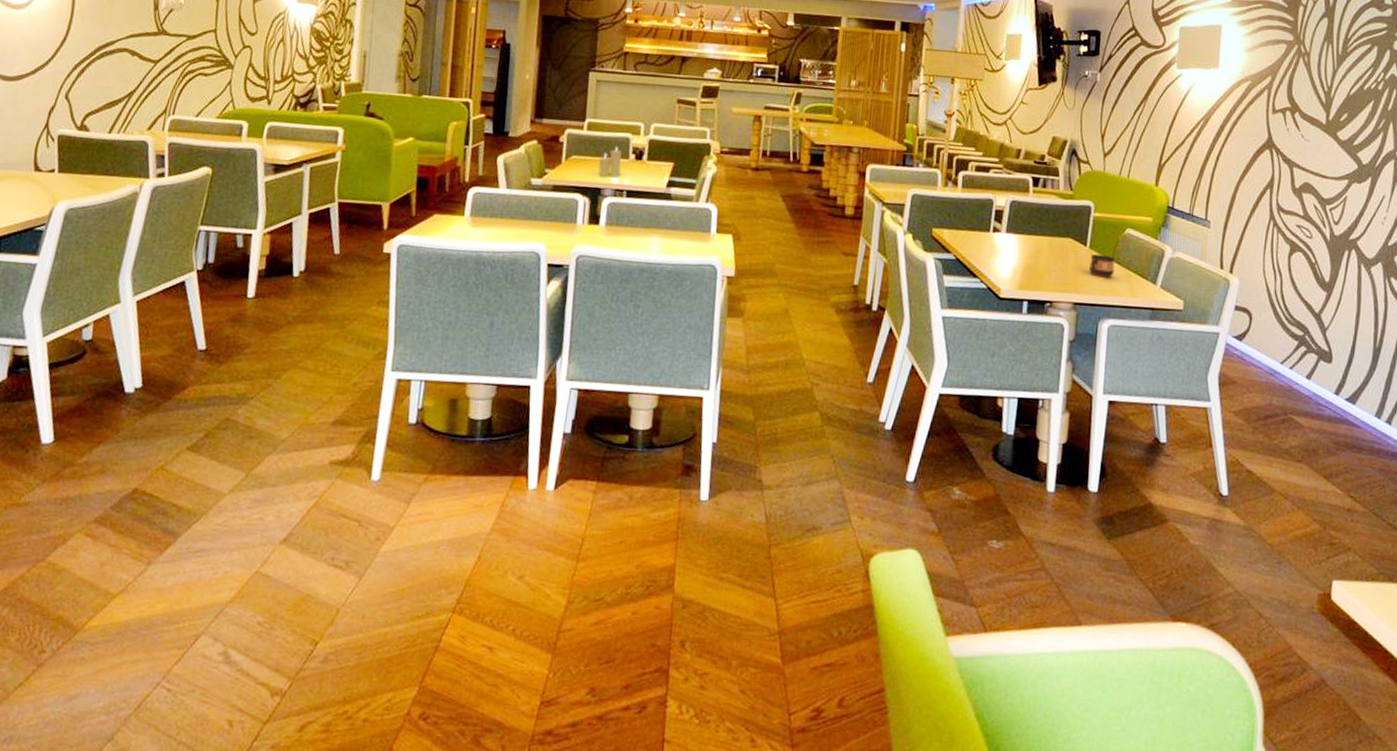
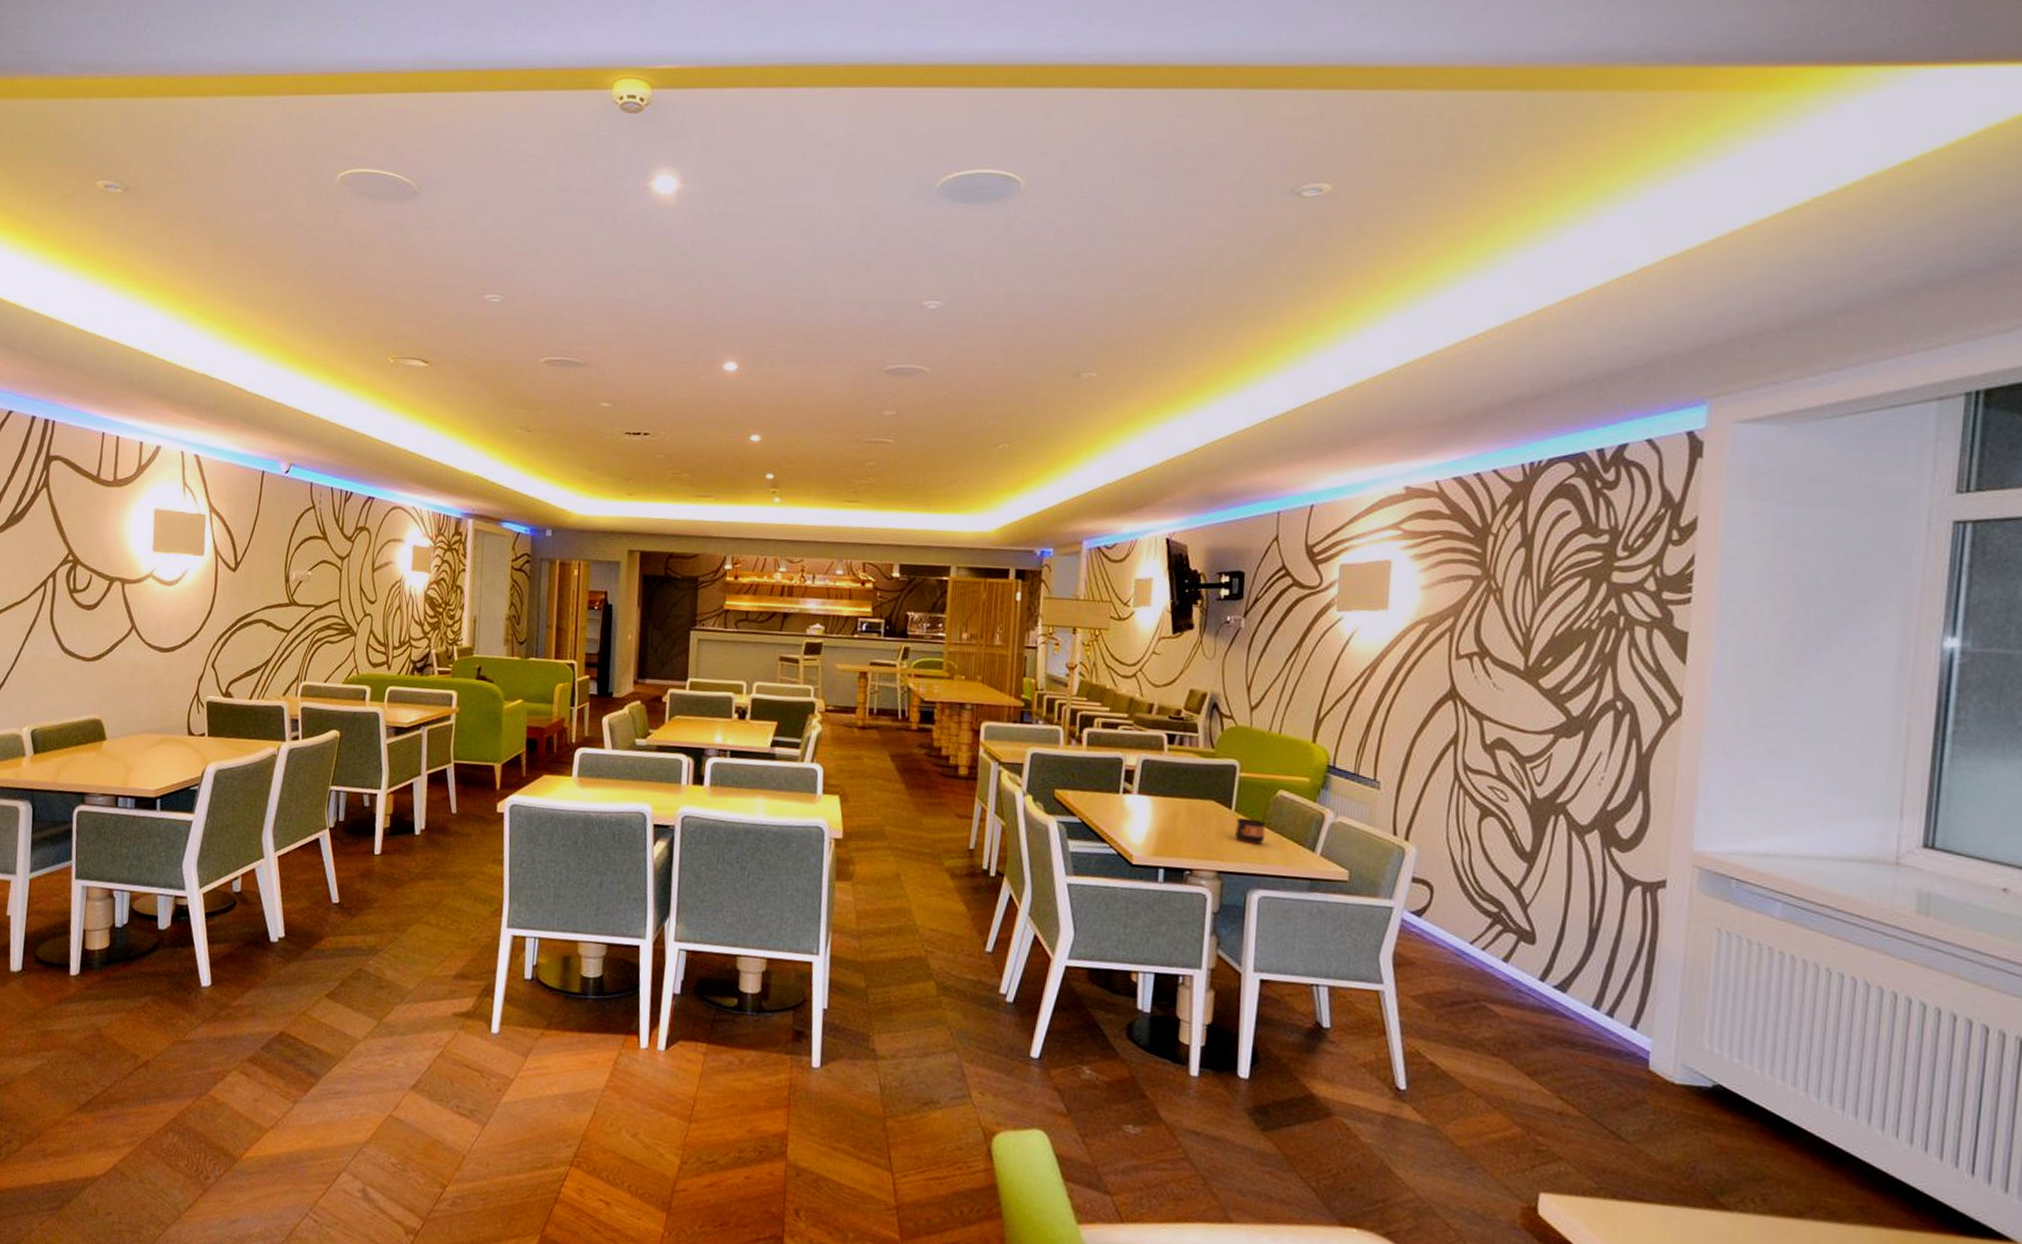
candle: present [598,147,622,178] -> none [701,706,725,738]

